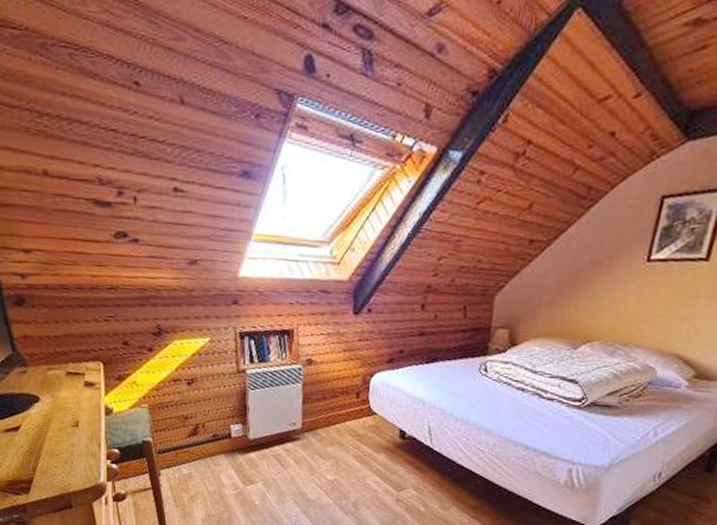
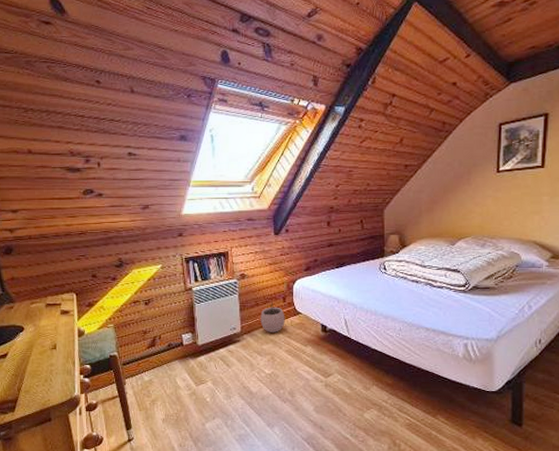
plant pot: none [326,397,357,434] -> present [260,302,285,332]

